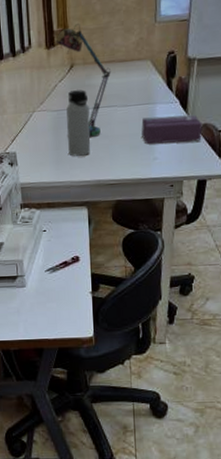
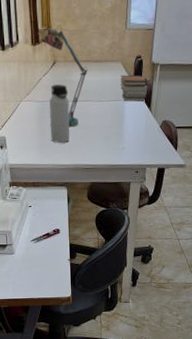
tissue box: present [141,114,203,144] -> none [113,112,163,136]
book stack: none [149,73,183,105] -> present [119,74,148,102]

